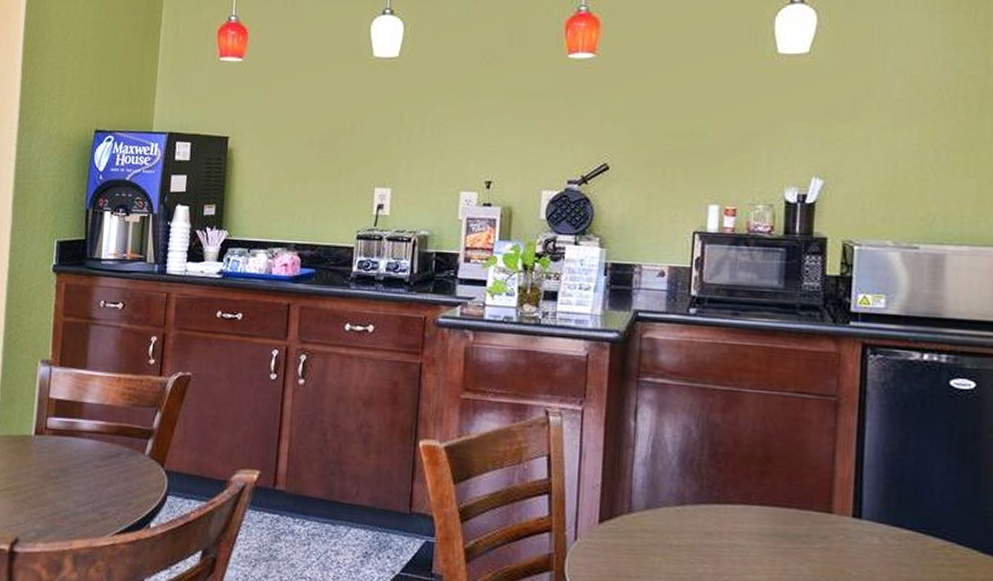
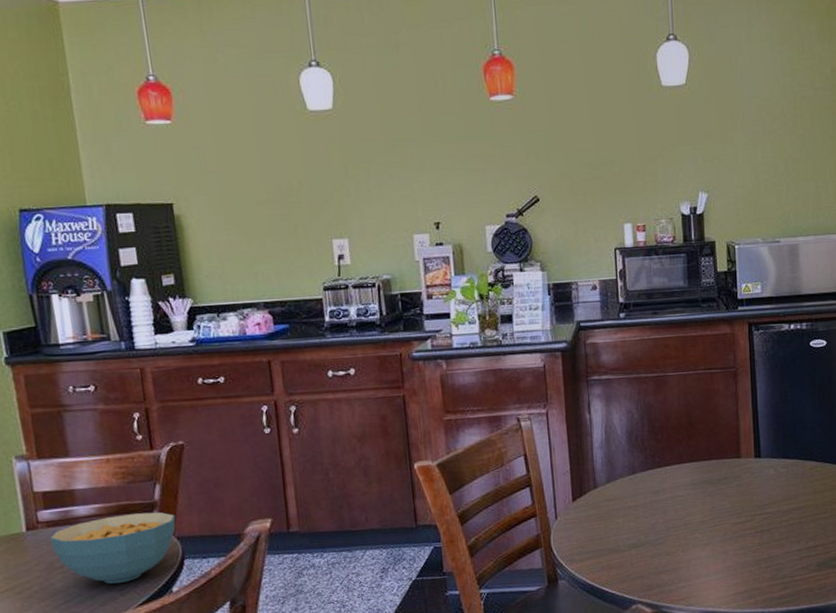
cereal bowl: none [52,436,168,507] -> present [50,512,176,584]

